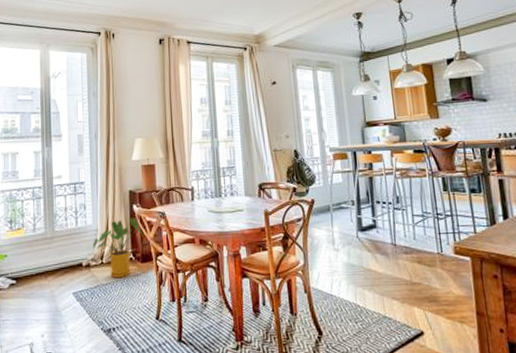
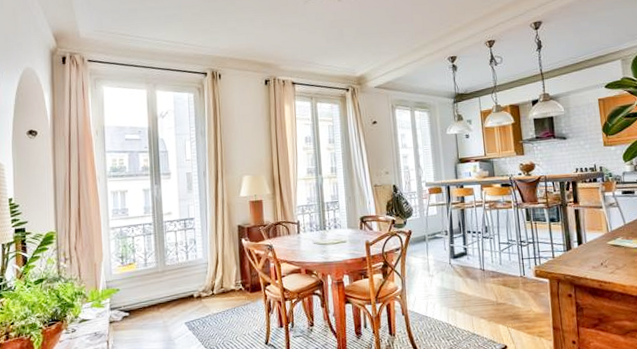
house plant: present [92,218,143,278] -> none [203,251,252,307]

